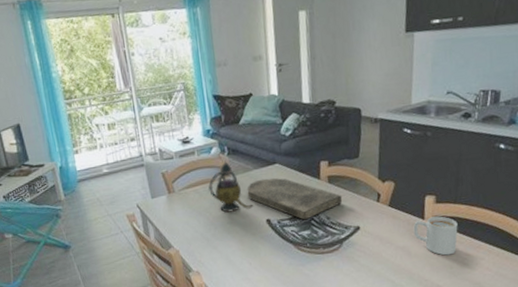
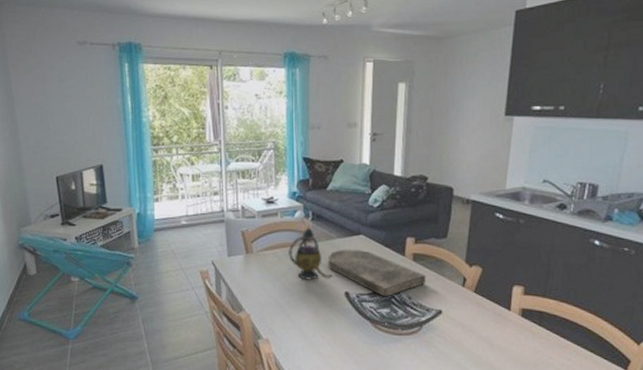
mug: present [413,216,458,256] -> none [498,309,545,352]

